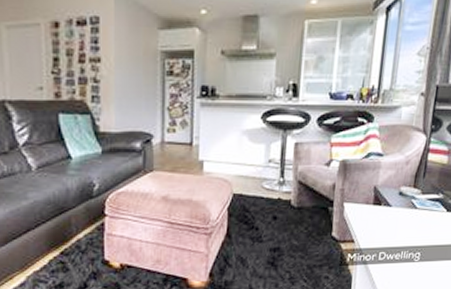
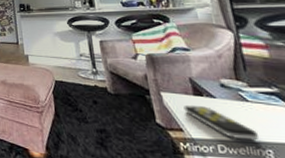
remote control: none [361,215,415,246] -> present [183,104,260,141]

